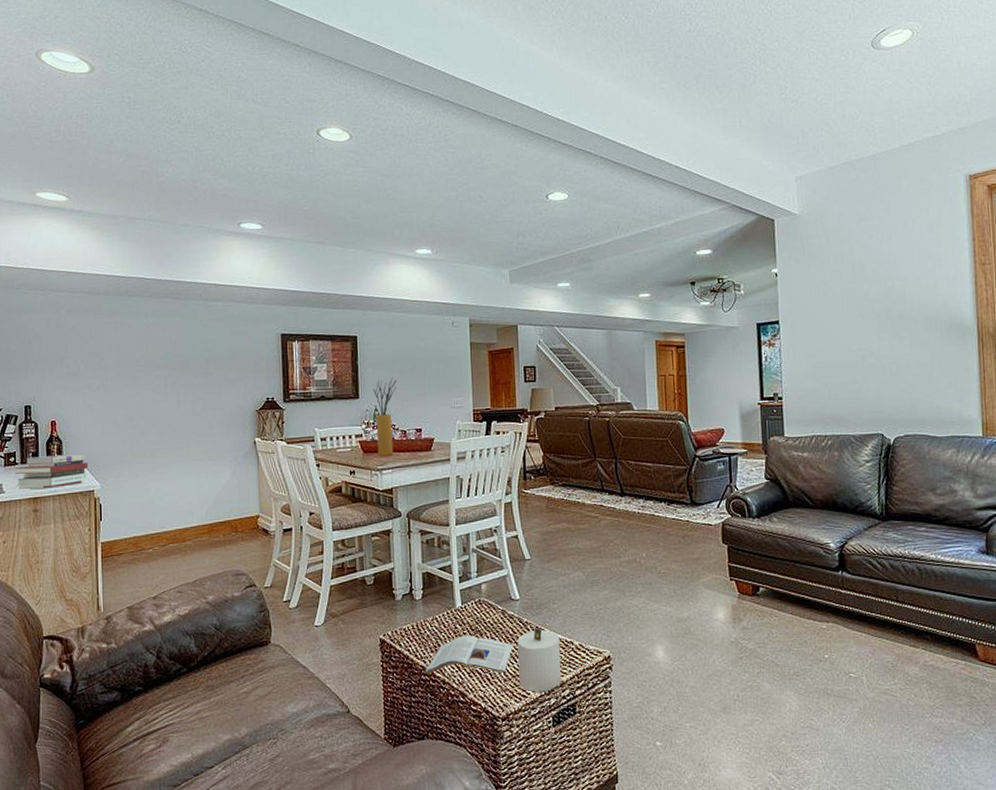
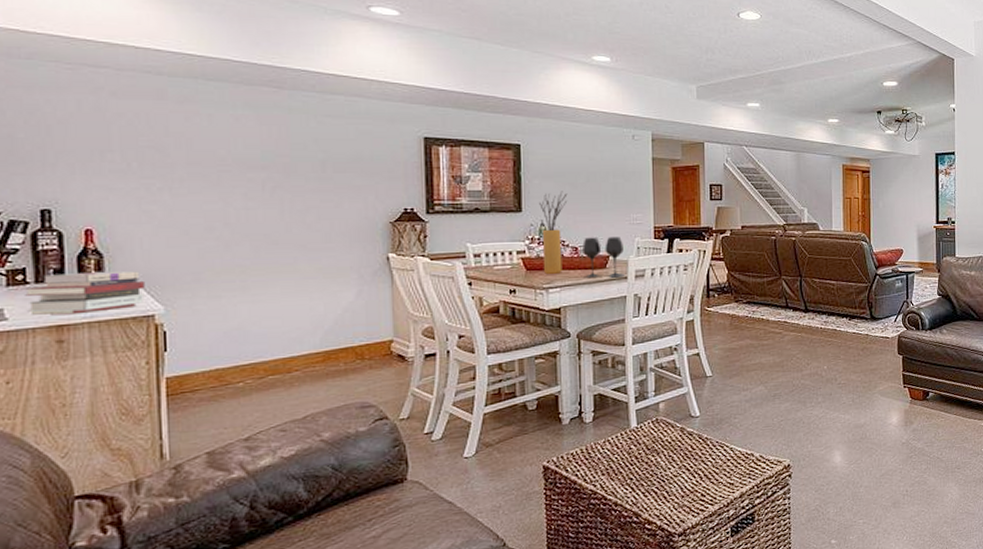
wine glass: none [410,420,447,461] -> present [582,236,624,279]
magazine: present [425,635,514,674] -> none [594,454,692,498]
candle: present [517,628,562,692] -> none [696,443,741,506]

